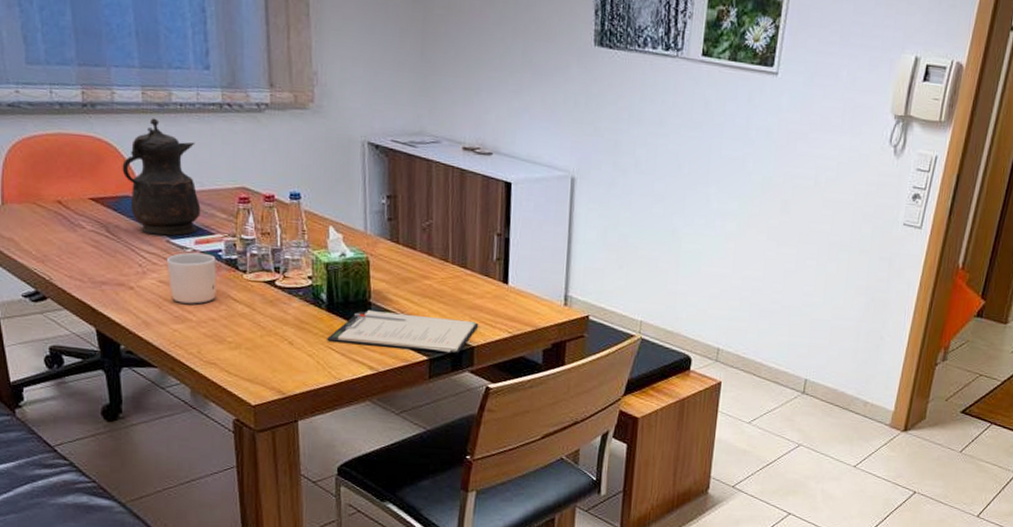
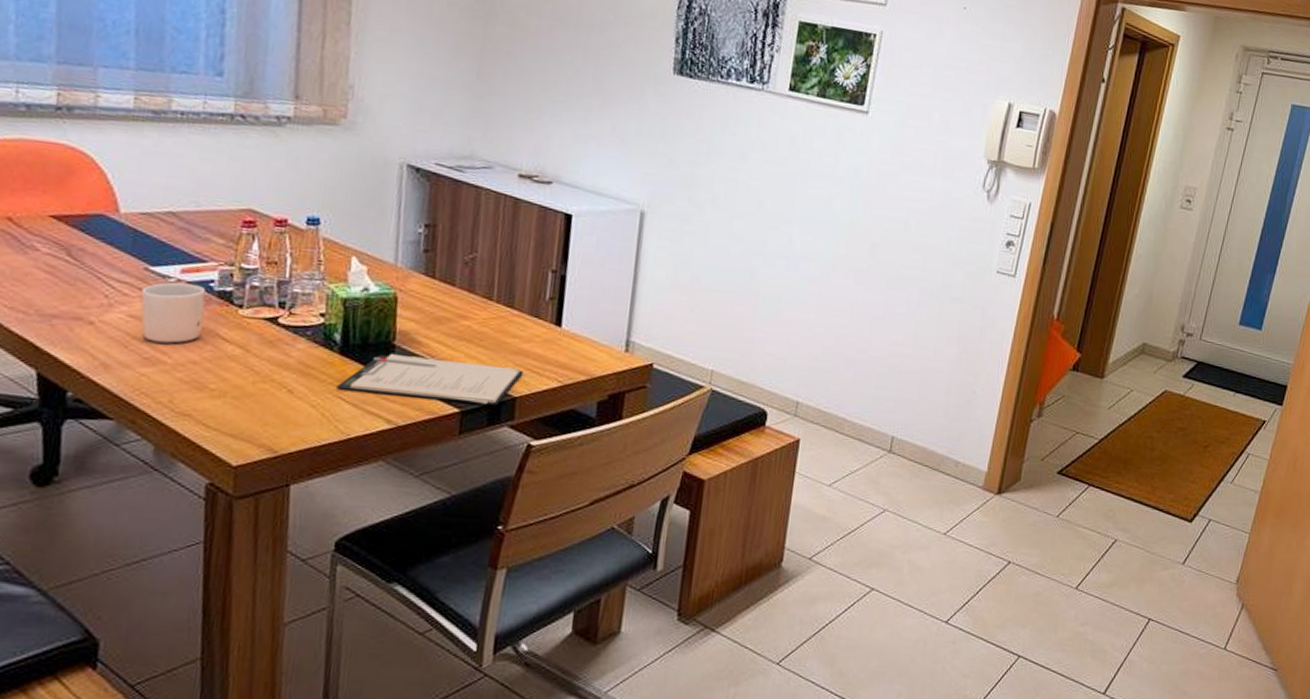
coffeepot: present [122,118,201,236] -> none [97,126,196,263]

